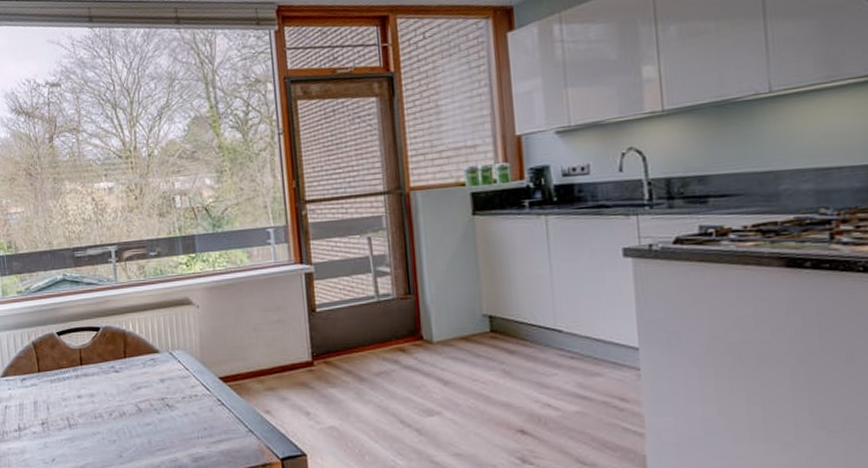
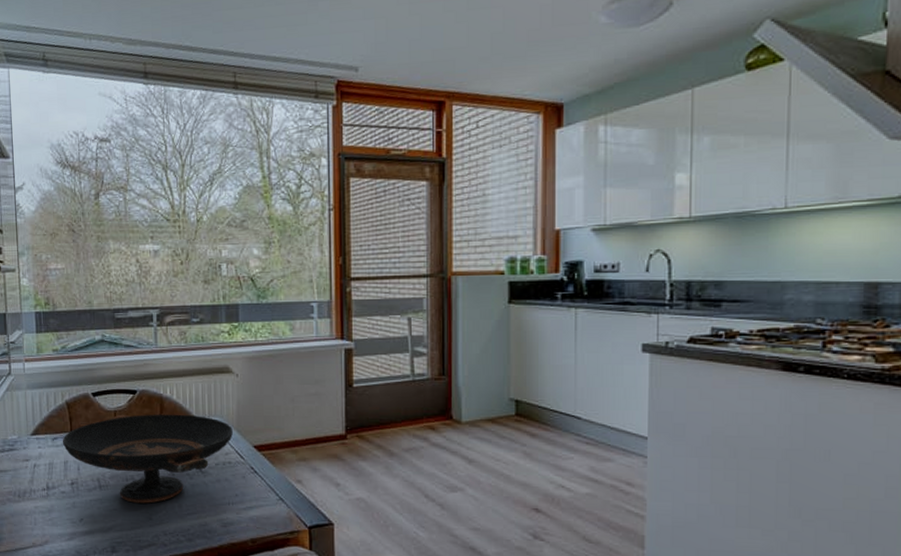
decorative bowl: none [30,348,197,441] -> present [62,414,233,504]

